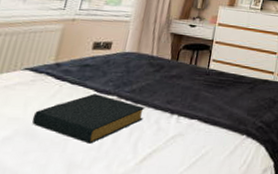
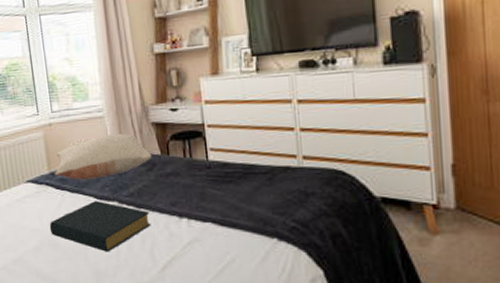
pillow: none [60,36,163,74] -> present [55,133,152,179]

